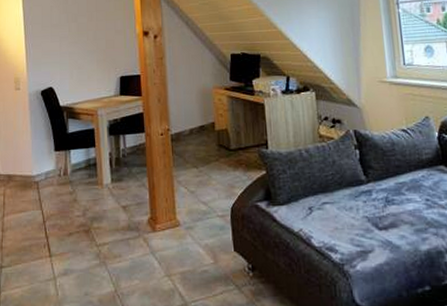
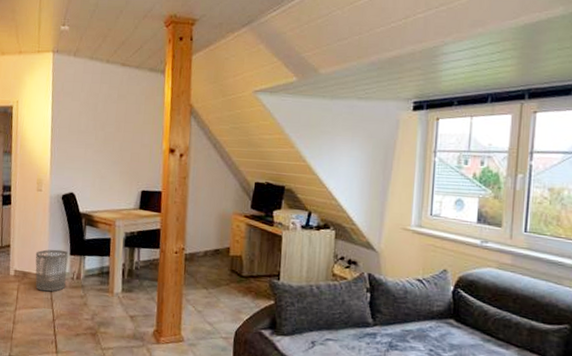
waste bin: none [19,147,53,193] -> present [35,249,68,292]

